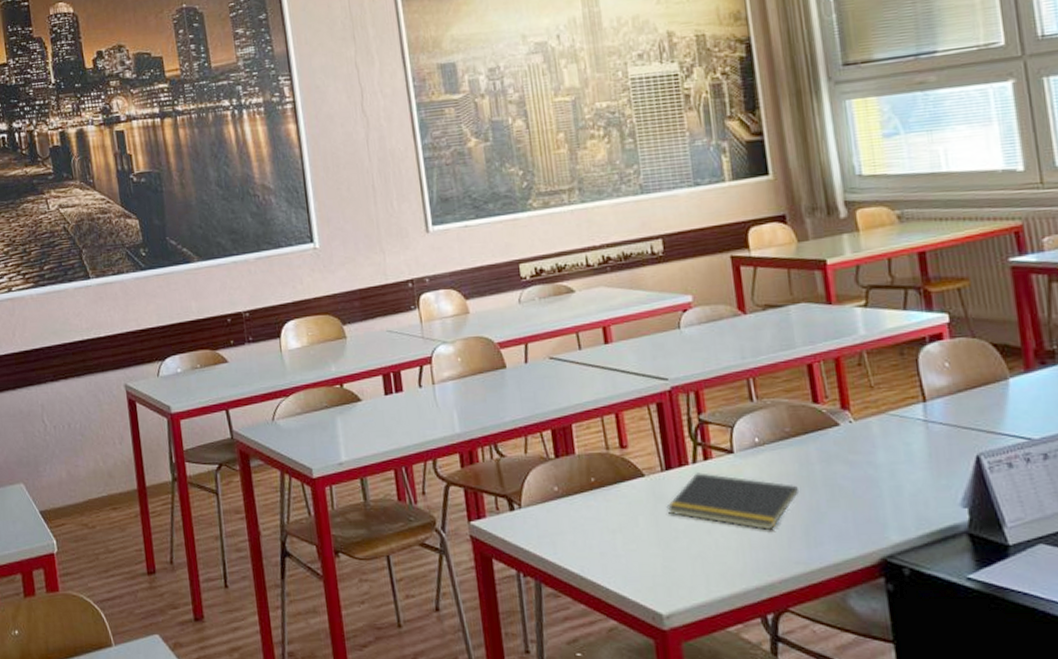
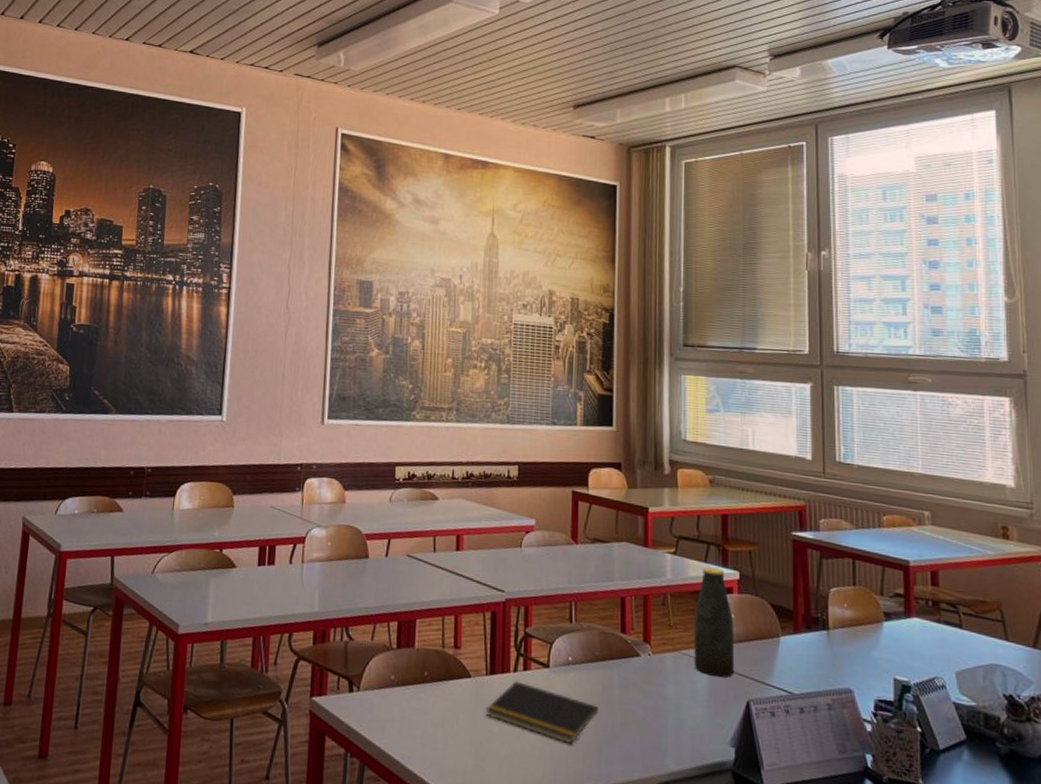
bottle: none [898,313,957,434] -> present [693,566,735,678]

